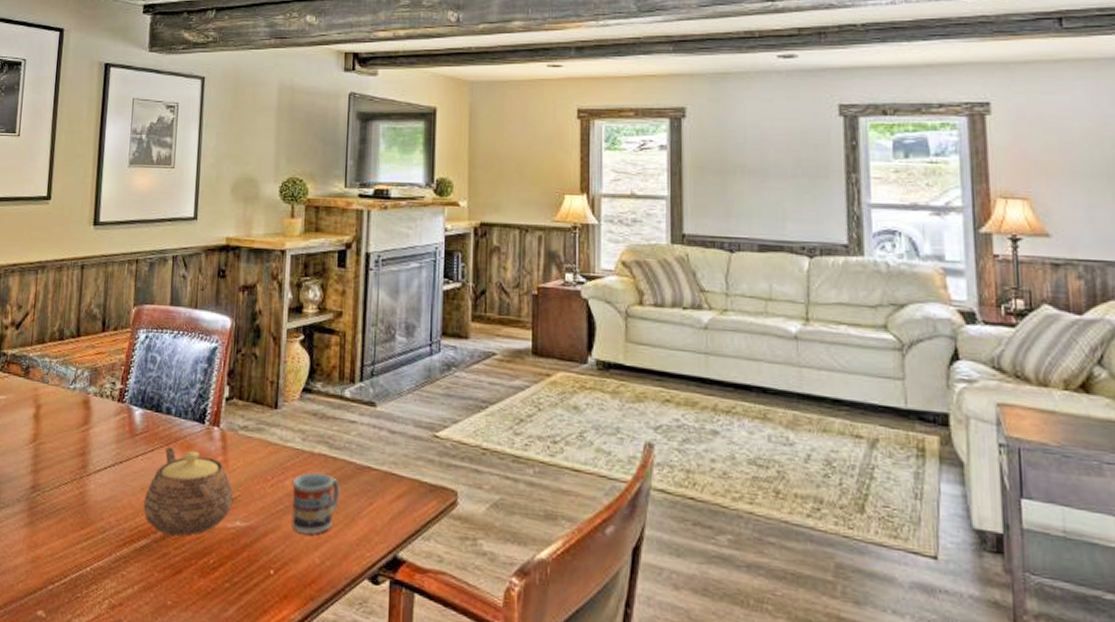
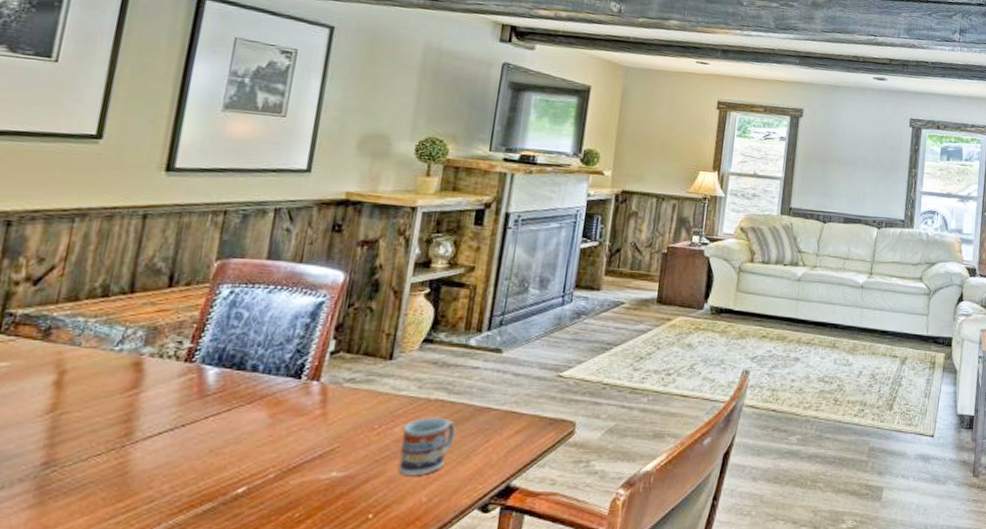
teapot: present [143,446,234,537] -> none [210,405,331,496]

